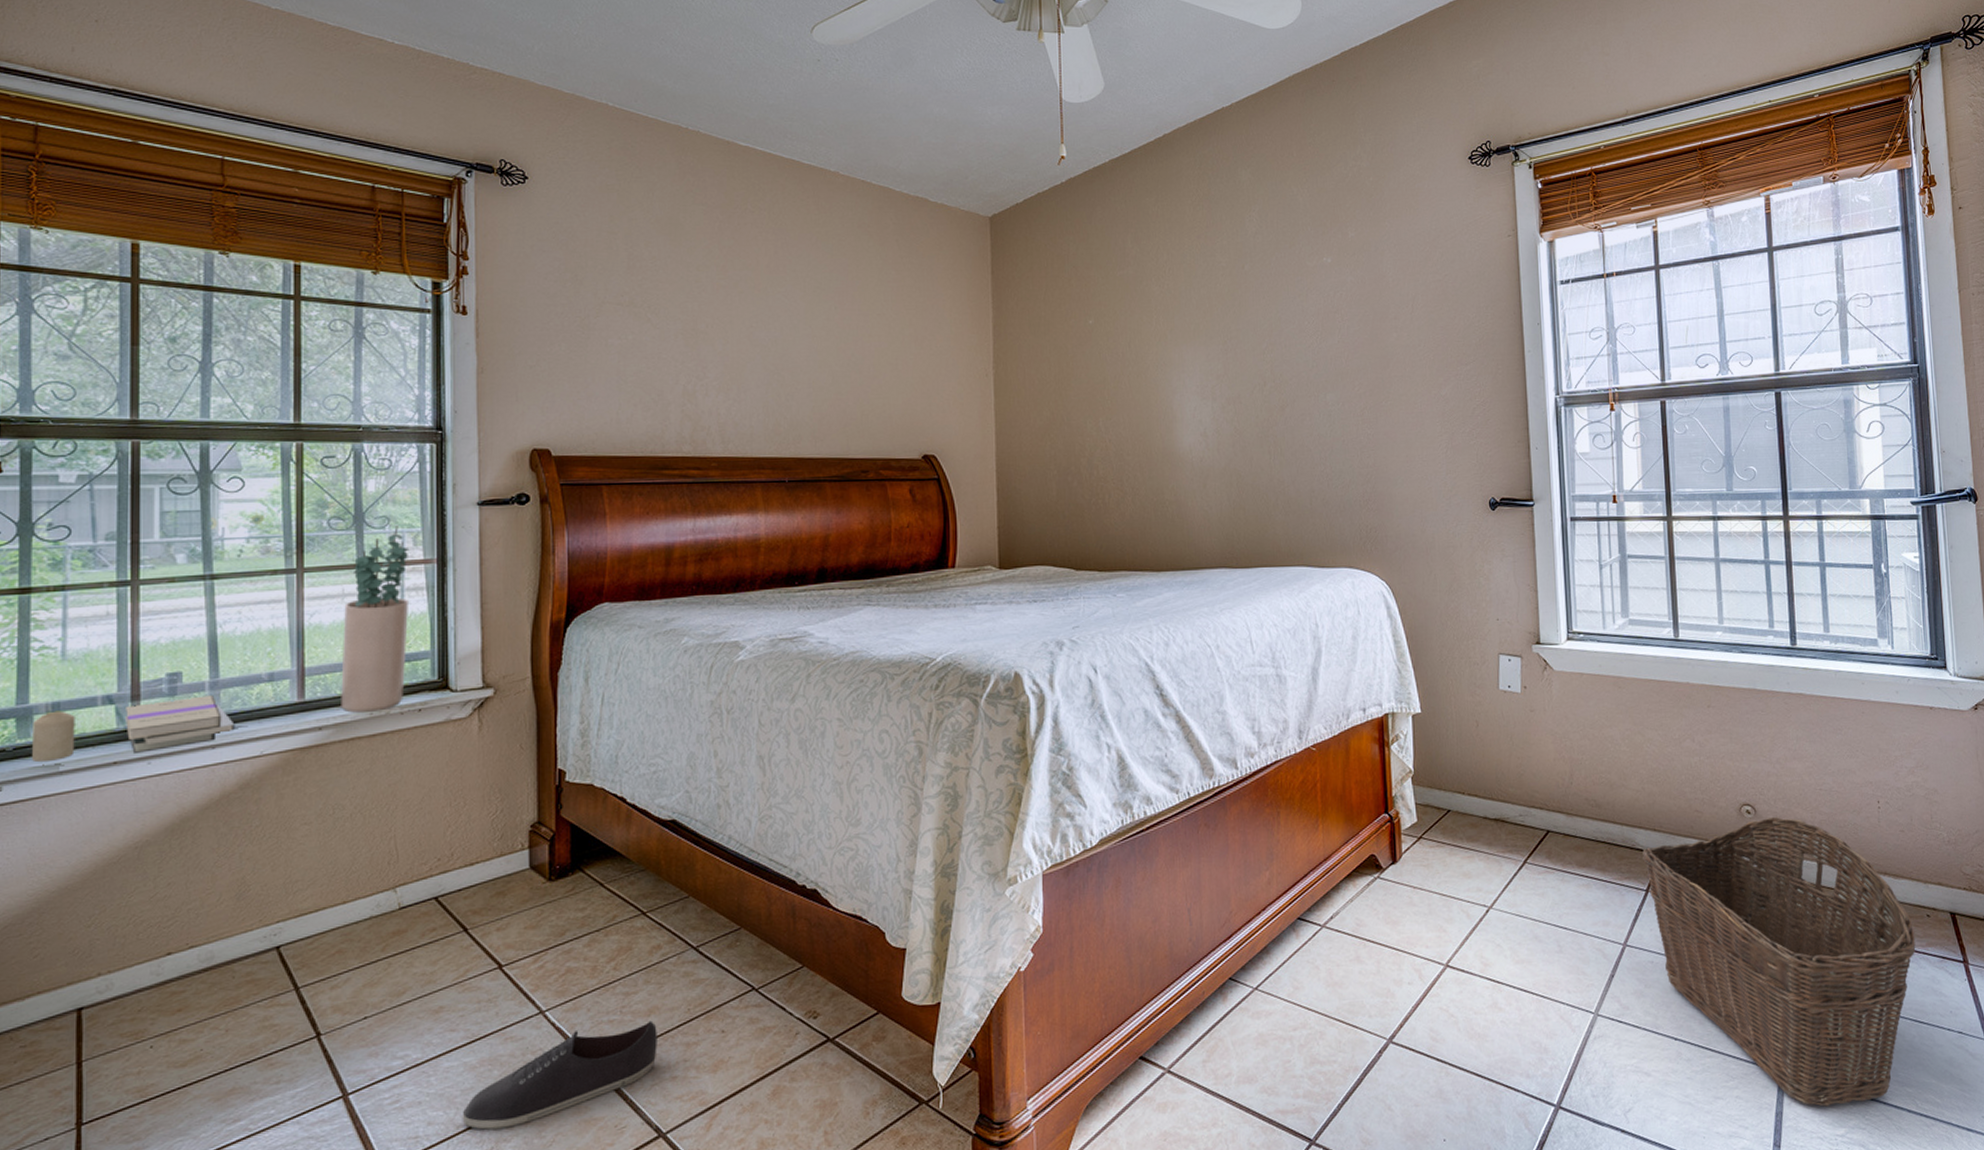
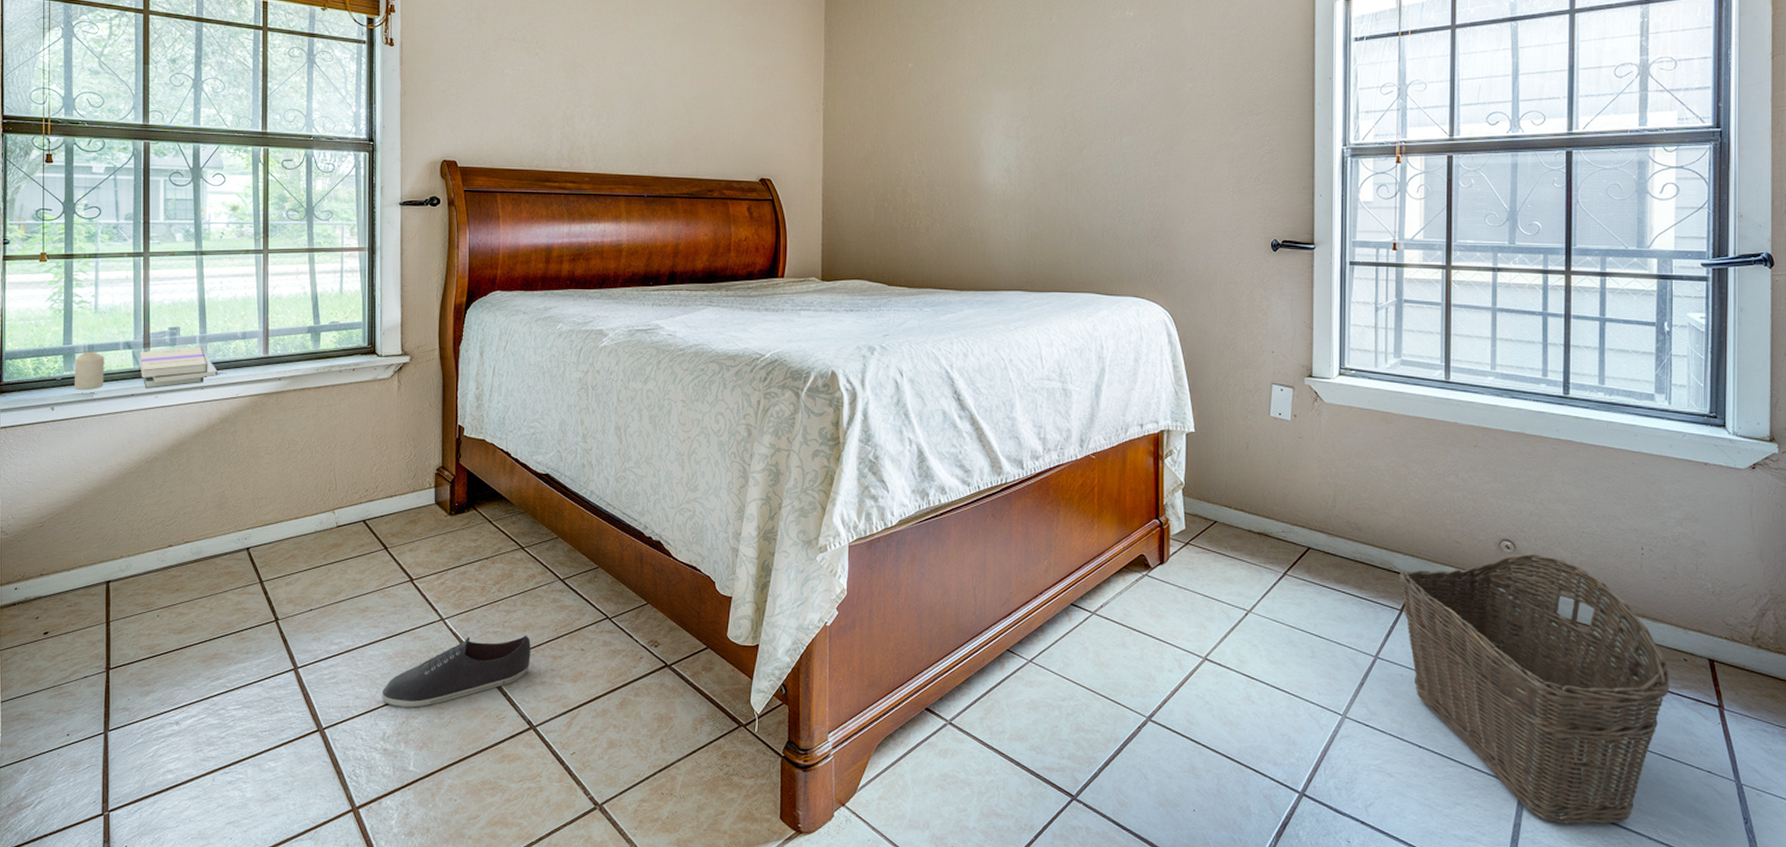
vase: present [341,526,410,714] -> none [295,219,348,369]

